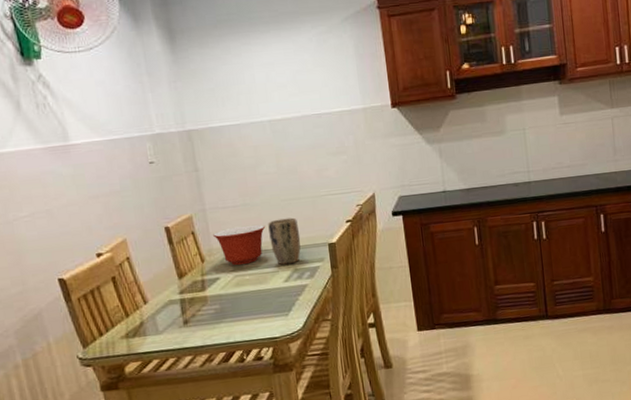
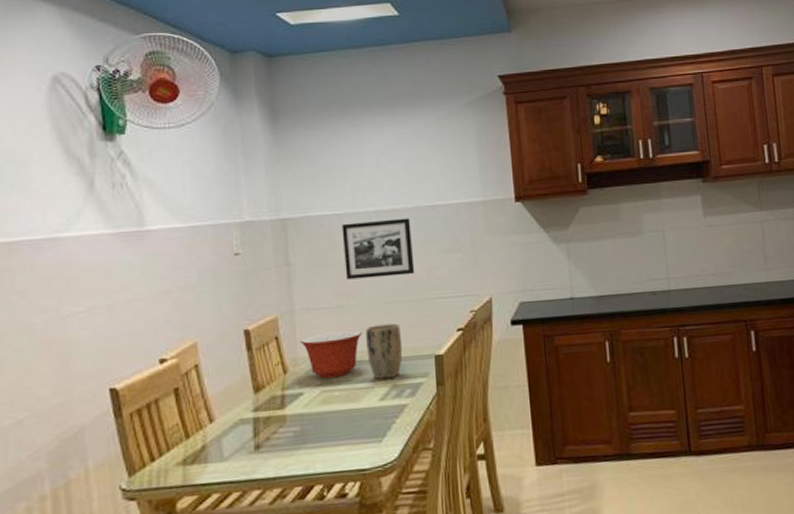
picture frame: none [240,125,307,182] -> present [342,218,415,280]

